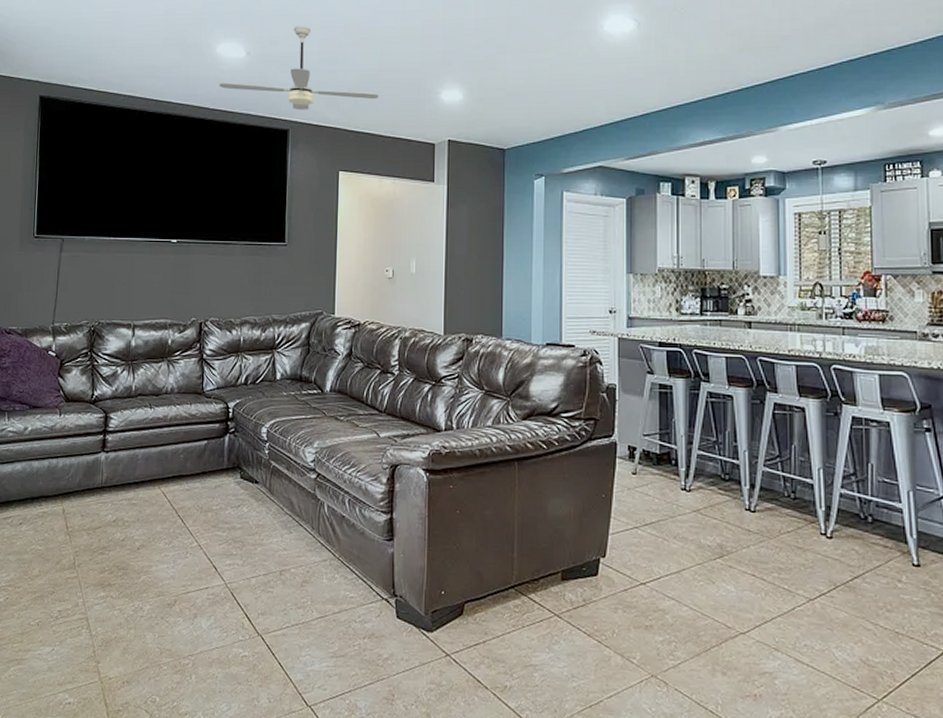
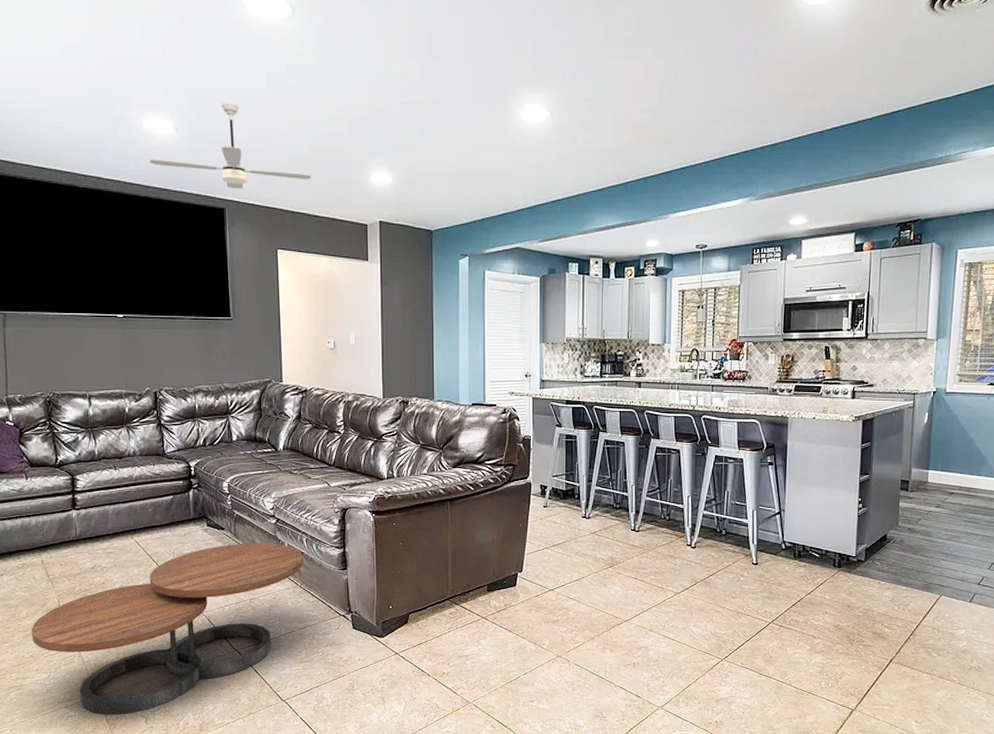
coffee table: none [41,500,344,707] -> present [31,543,303,715]

